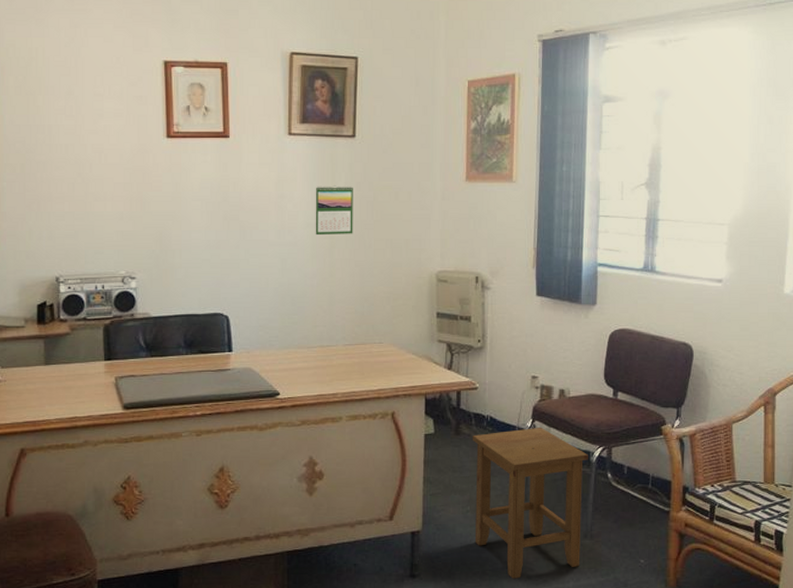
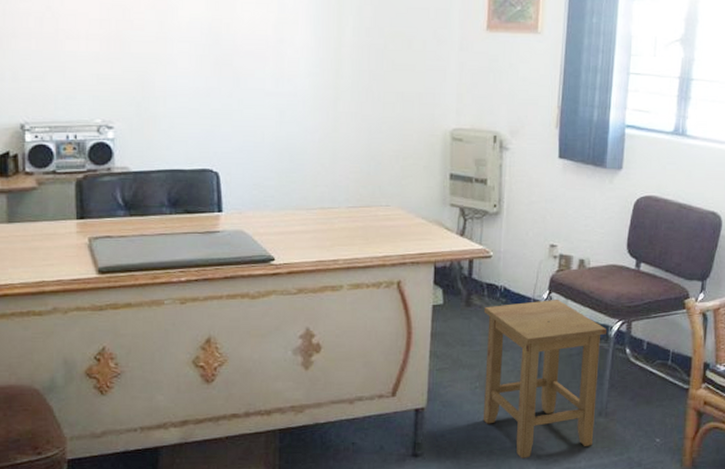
calendar: present [315,185,353,236] -> none [318,30,362,86]

